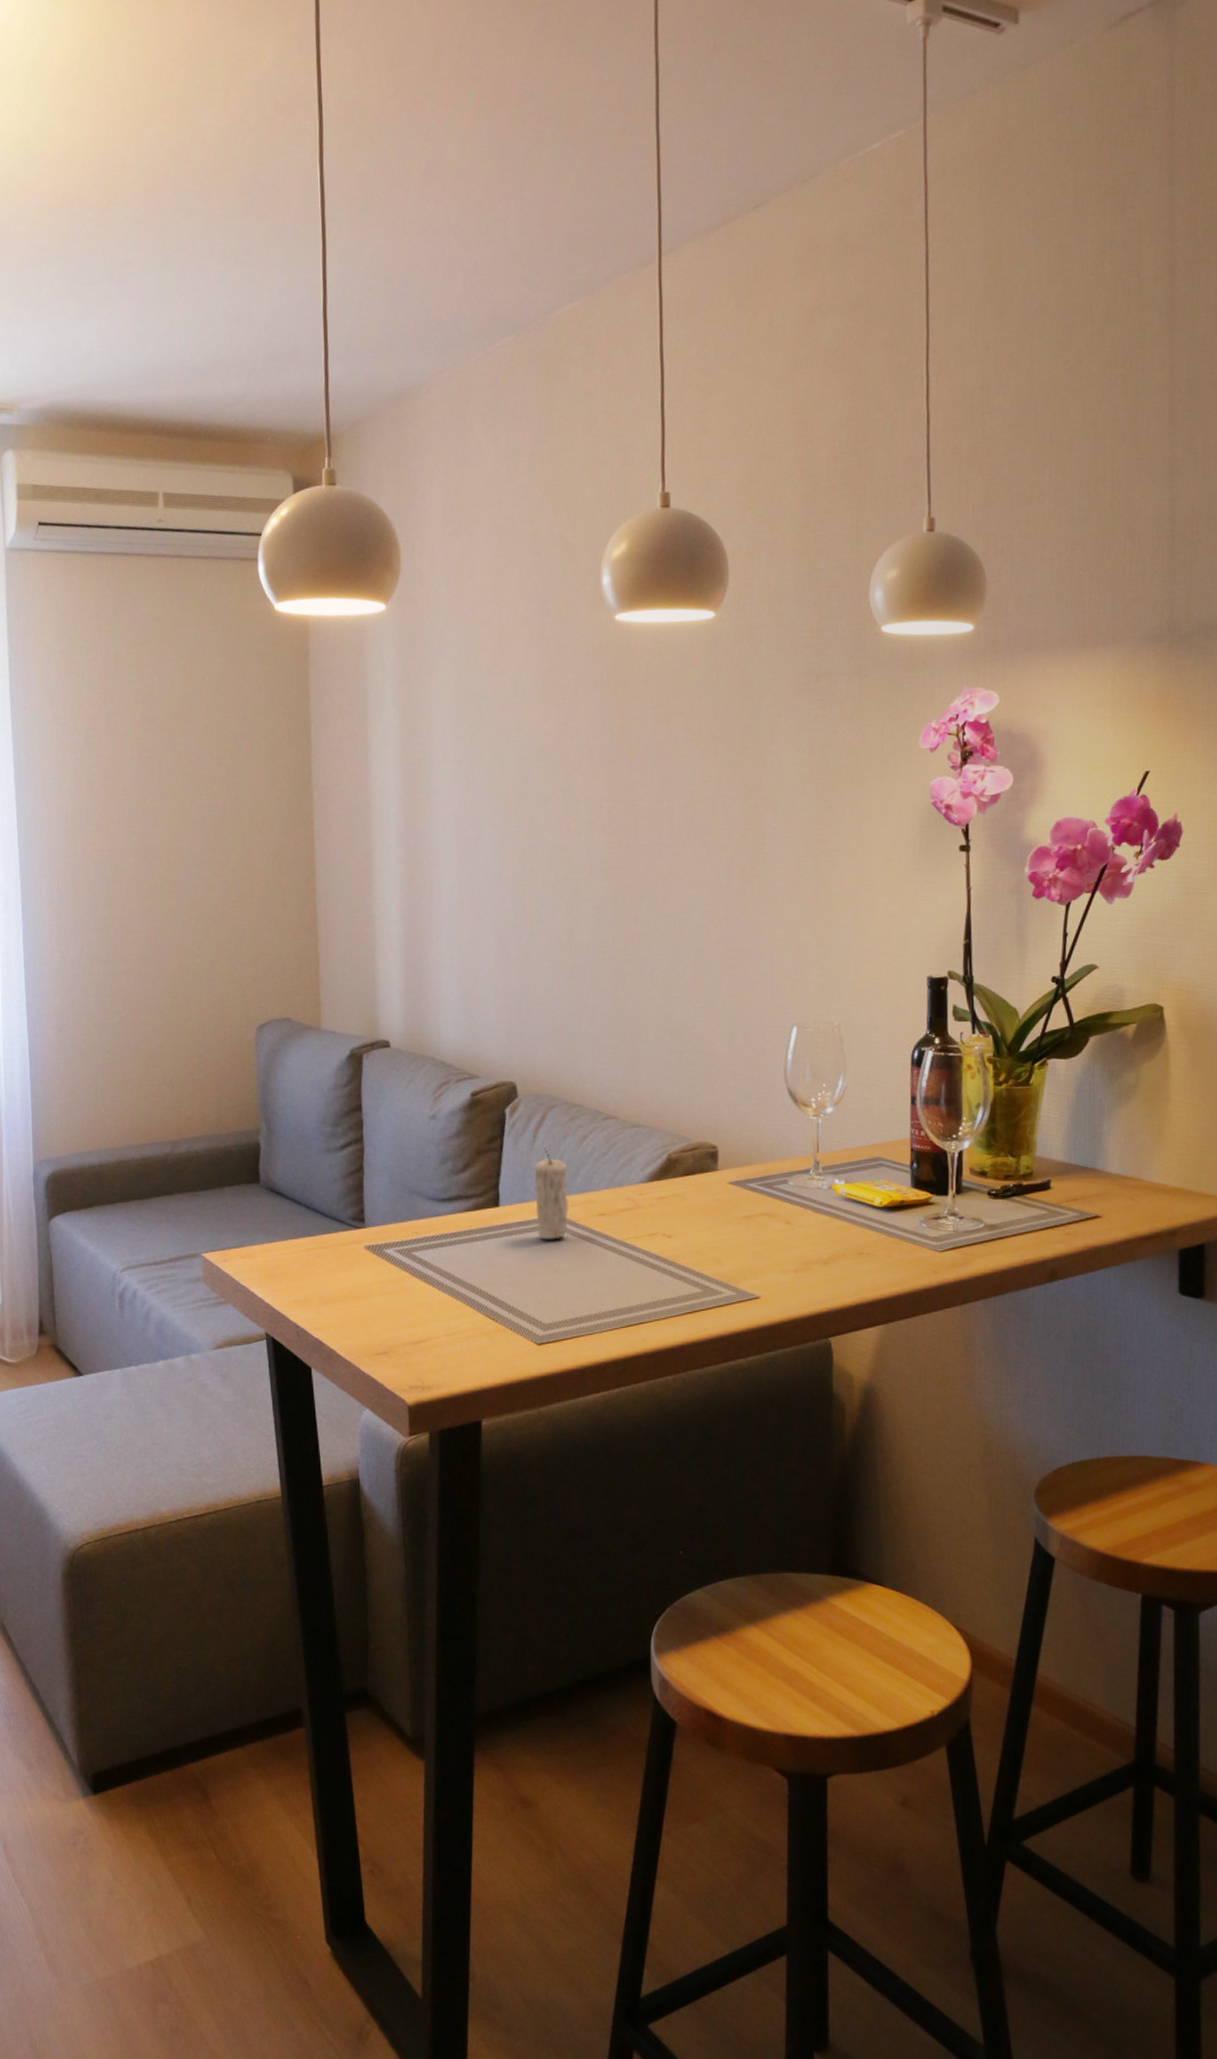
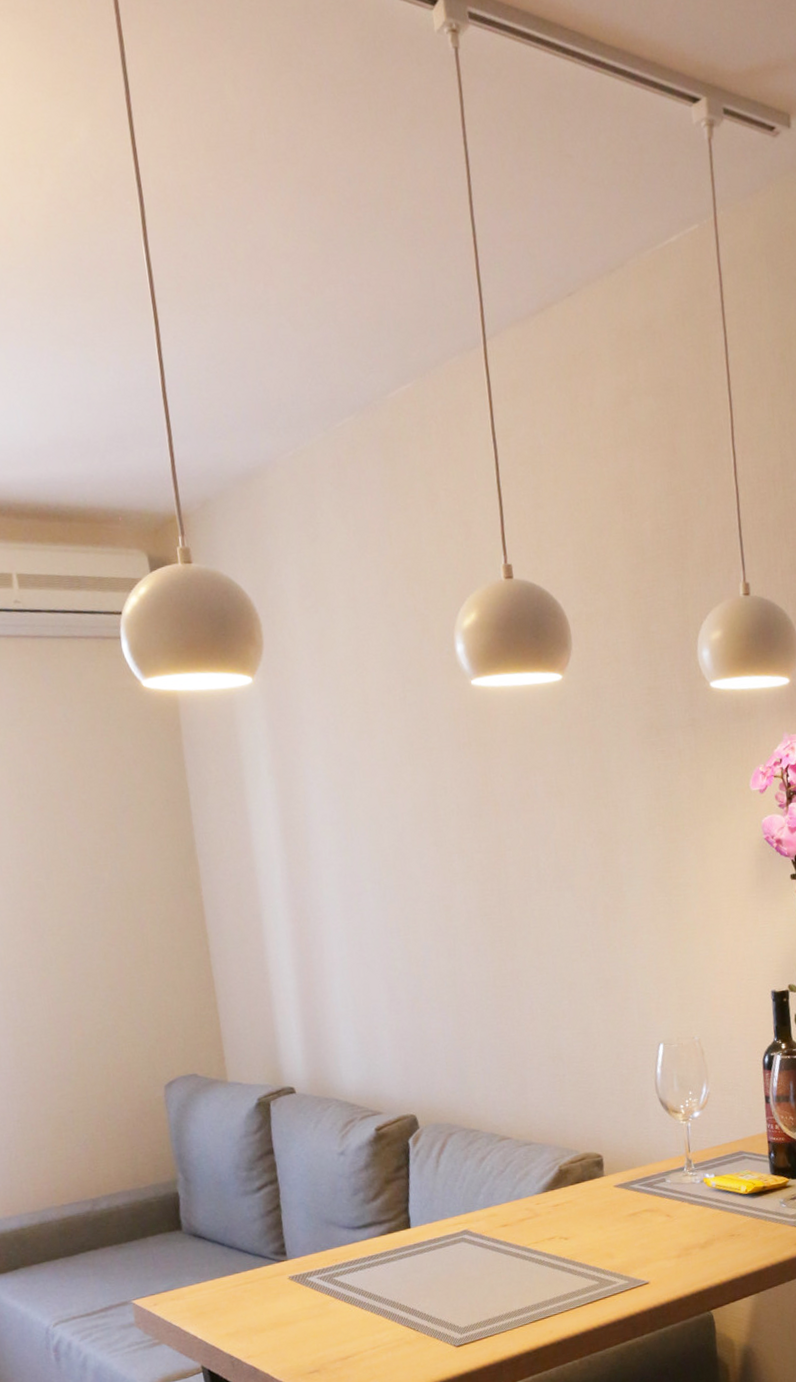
candle: present [534,1147,570,1240] -> none [439,1171,475,1254]

